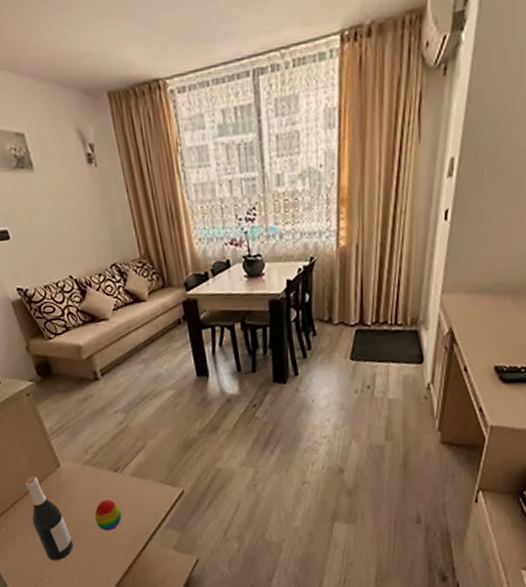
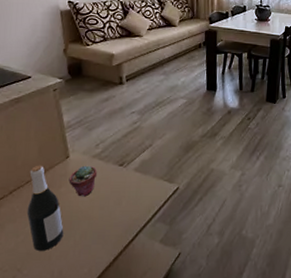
potted succulent: none [65,473,94,506] -> present [68,165,98,197]
decorative egg: present [94,500,122,531] -> none [91,192,118,223]

